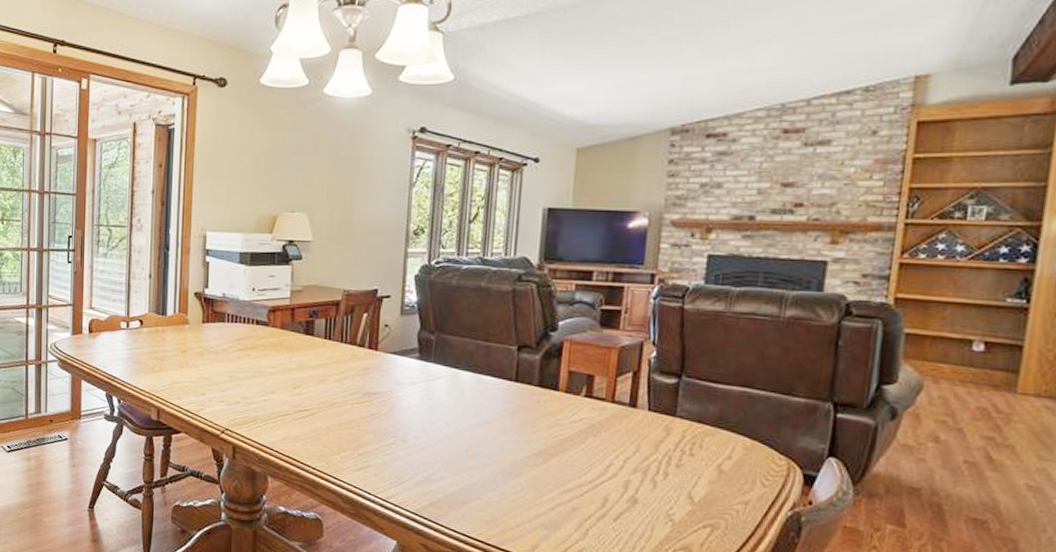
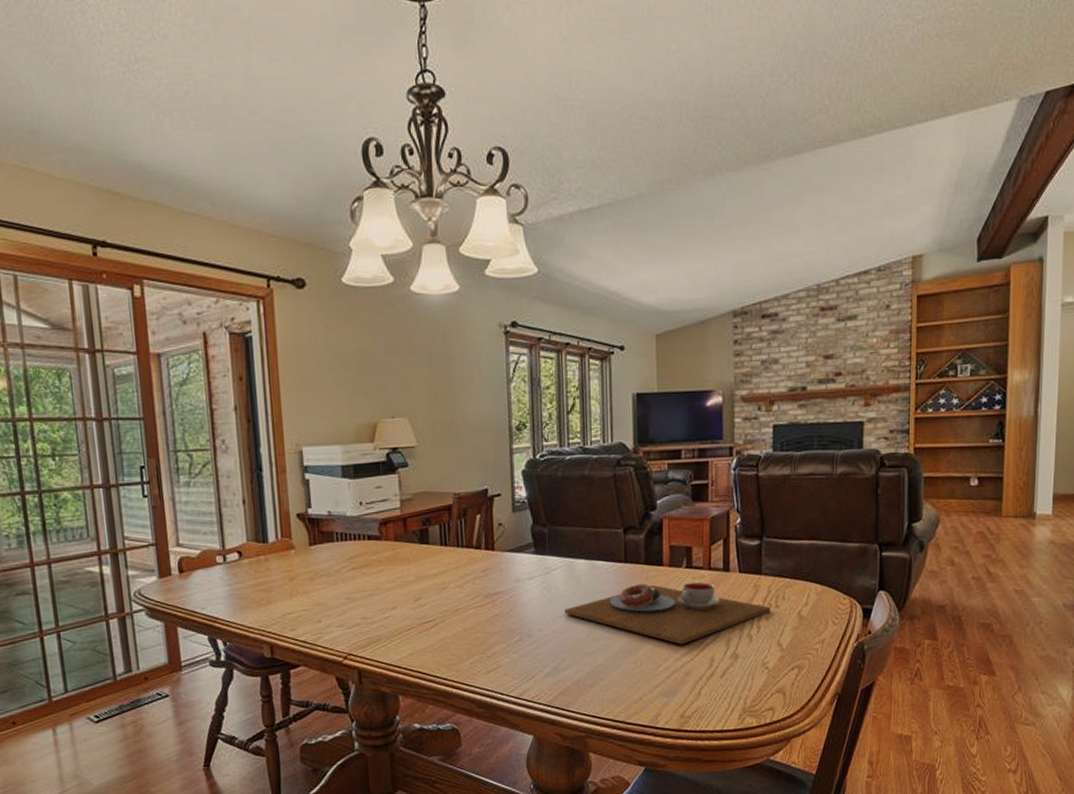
place setting: none [444,405,684,478] -> present [564,582,771,645]

